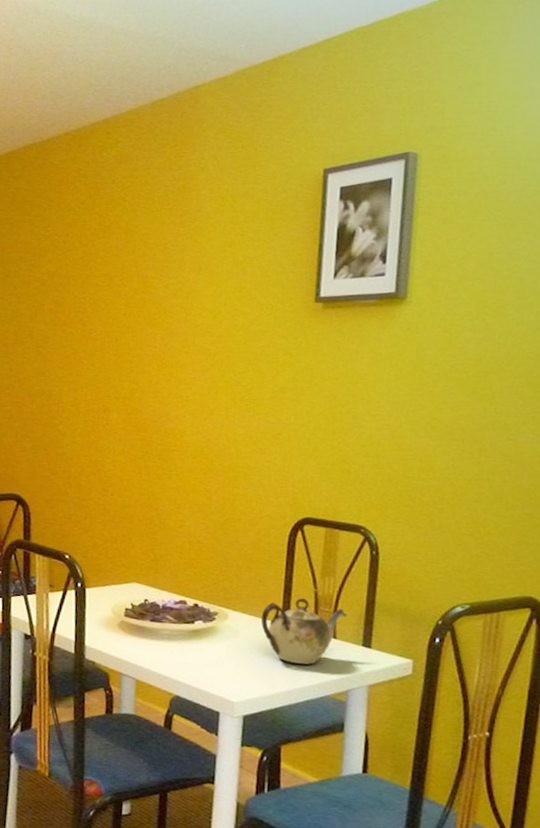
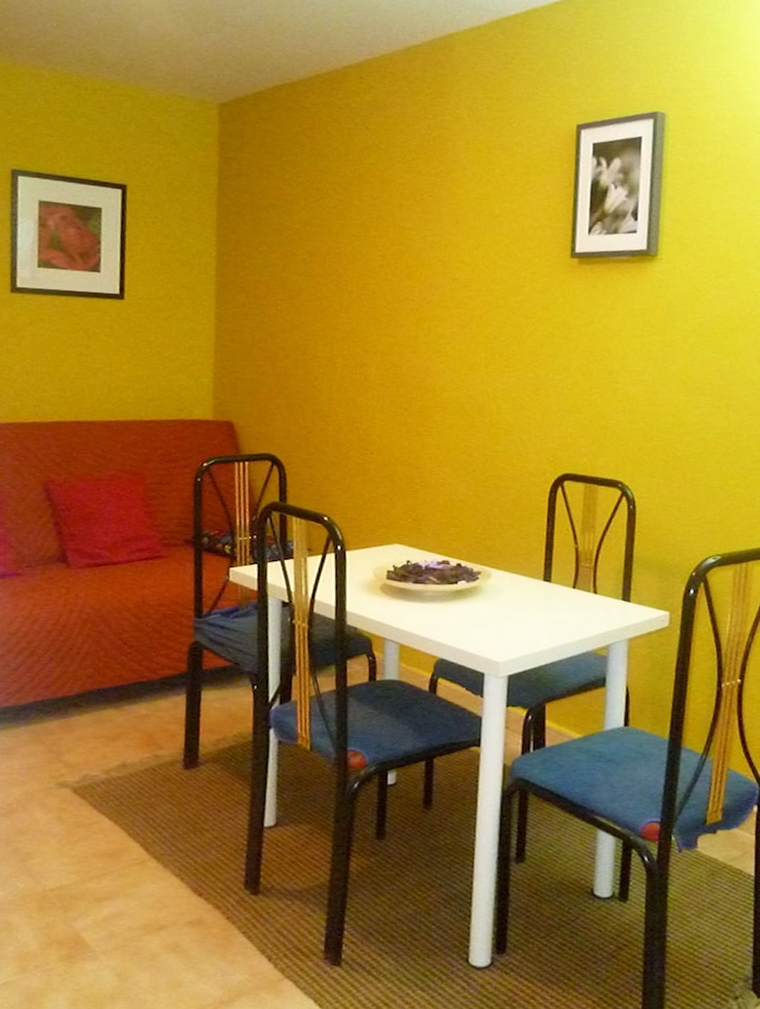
teapot: present [261,597,348,665] -> none [523,553,607,621]

